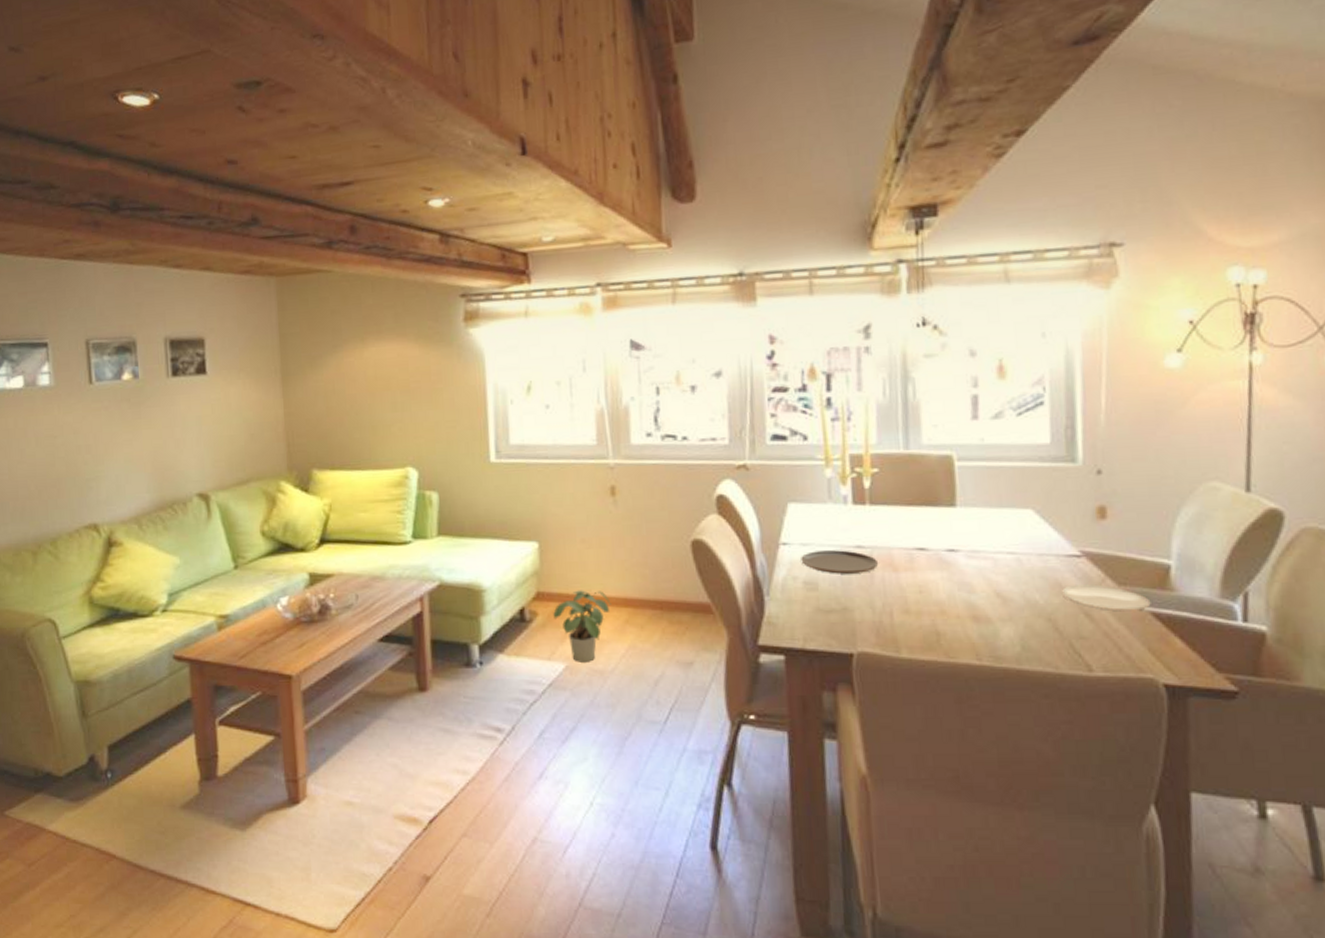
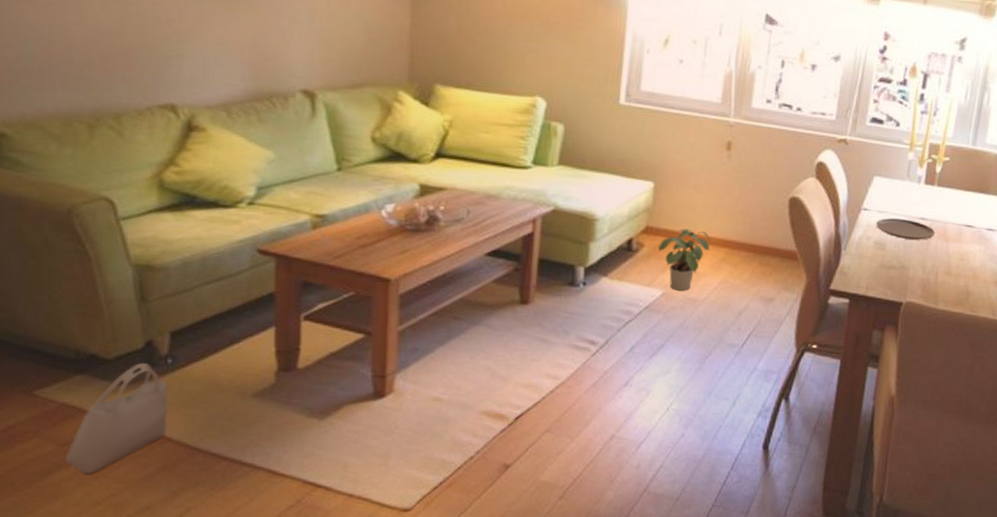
handbag: none [31,779,112,894] -> present [64,363,169,474]

